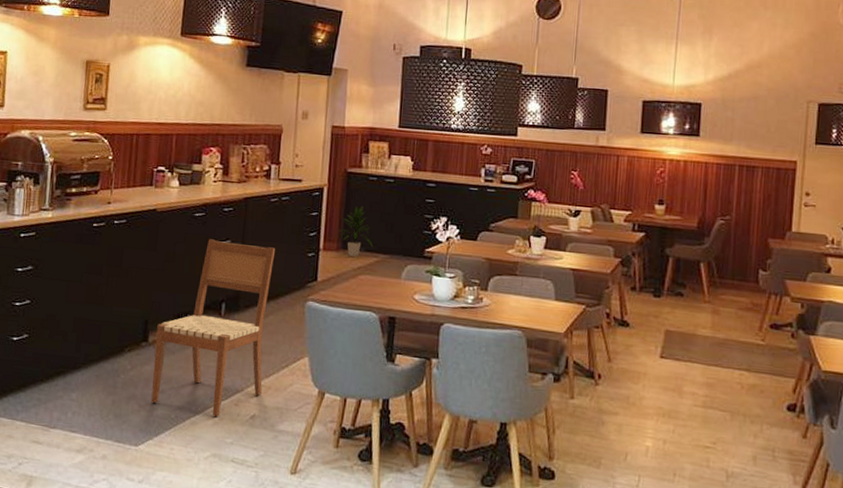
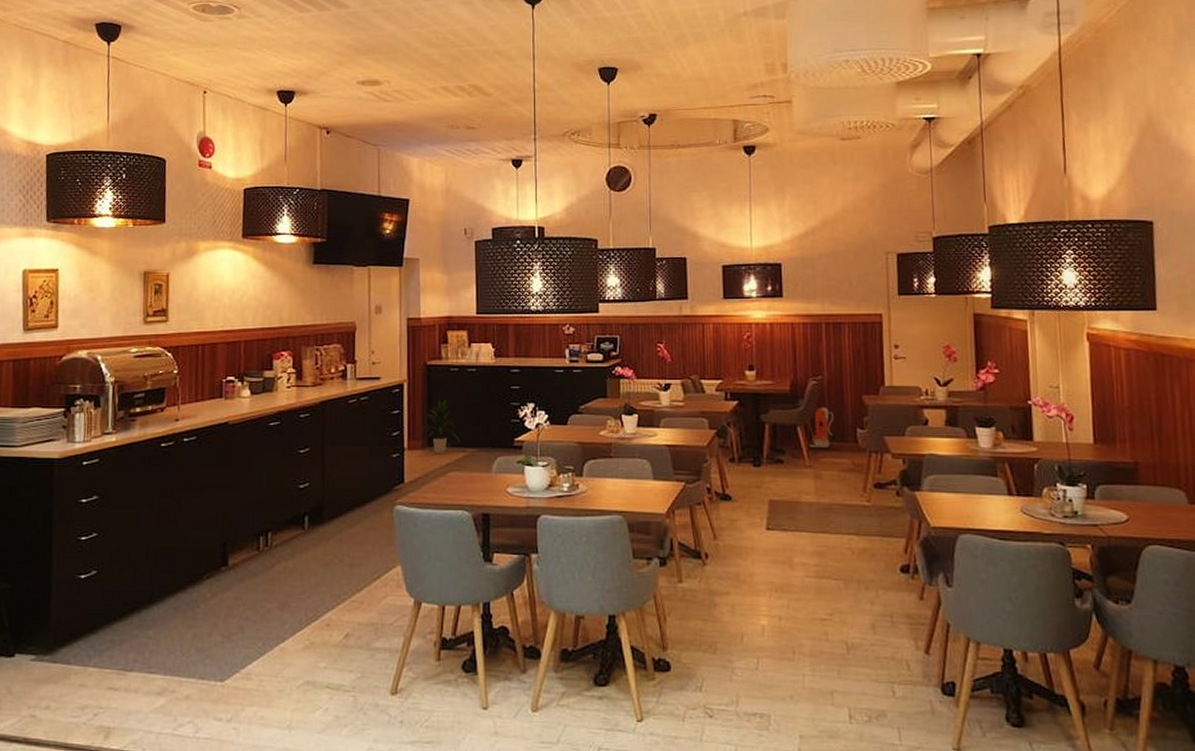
chair: present [151,239,276,418] -> none [235,449,358,641]
fire extinguisher: none [710,245,739,287] -> present [808,407,837,449]

